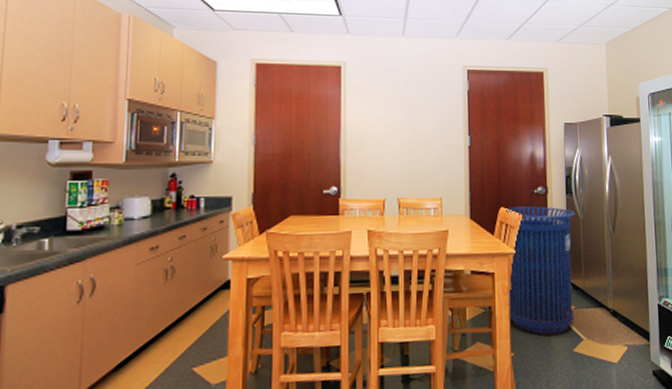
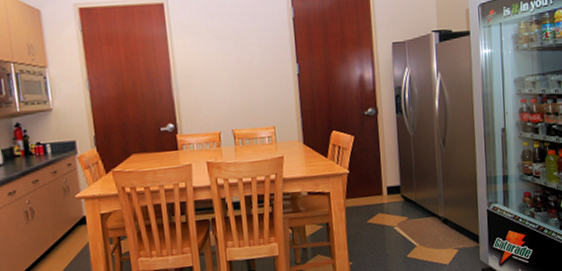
recycling bin: present [506,206,575,335] -> none [338,127,407,245]

